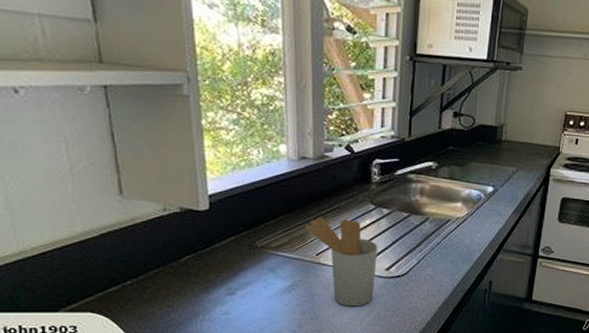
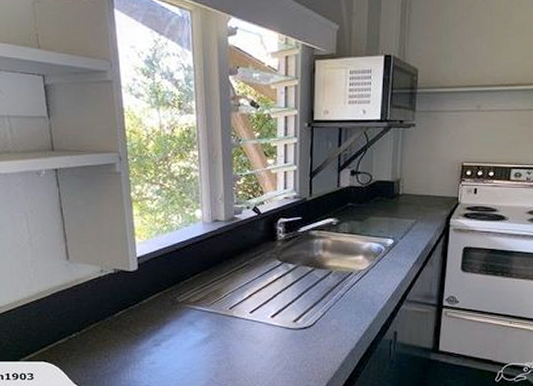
utensil holder: present [304,217,378,307] -> none [219,273,285,357]

